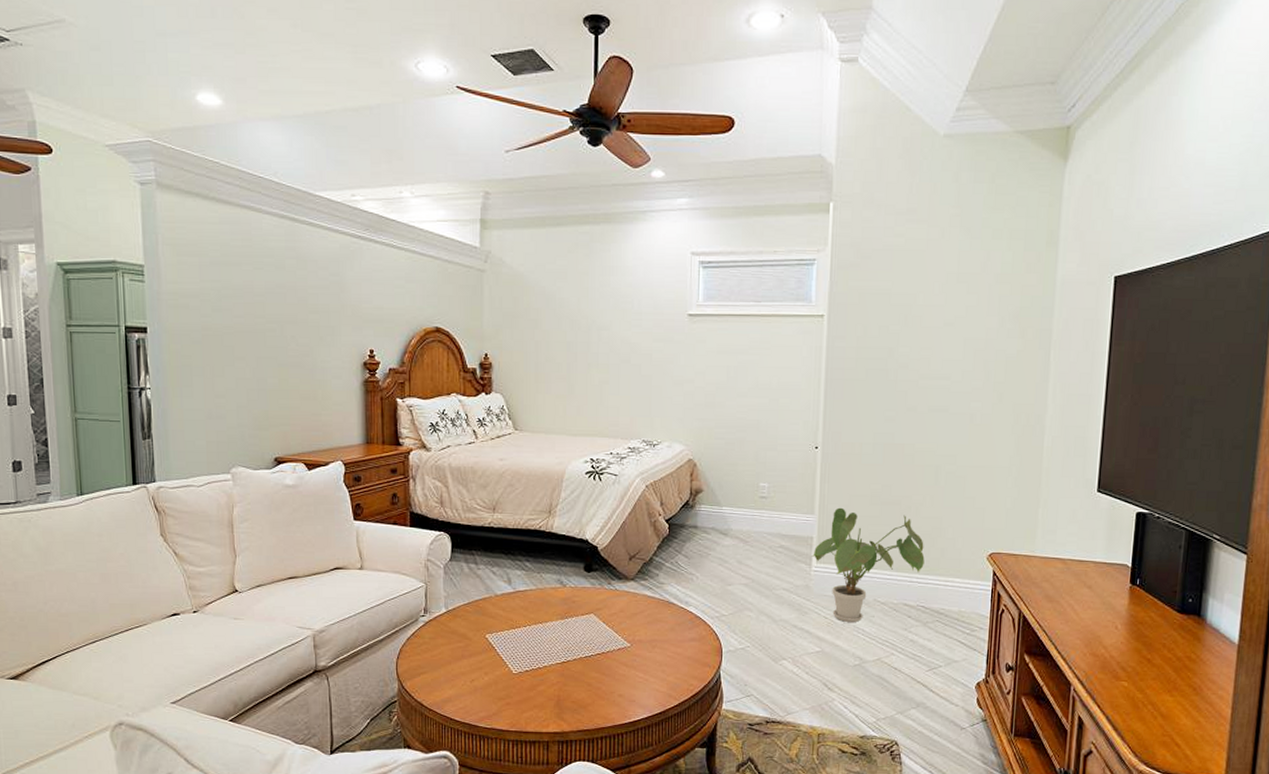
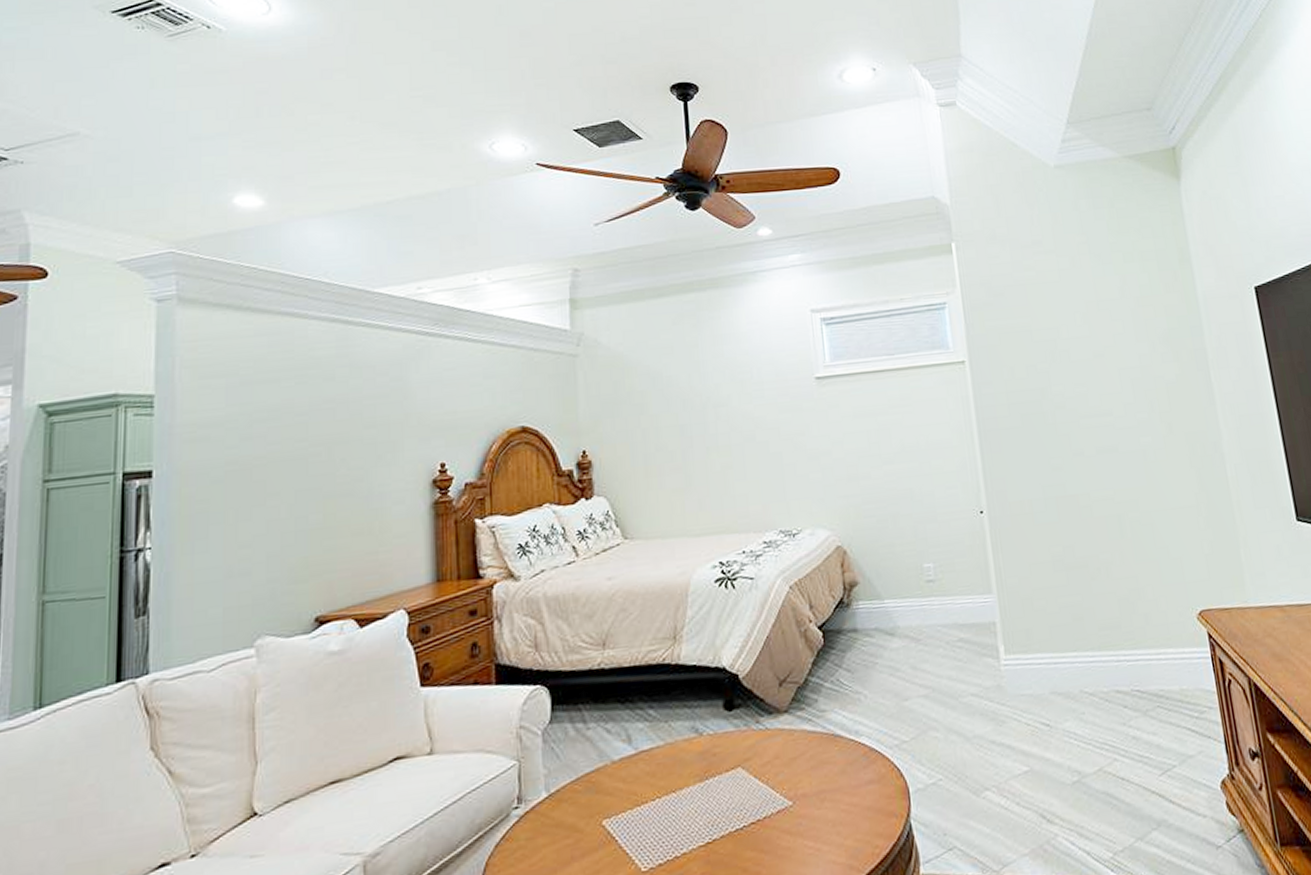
house plant: present [811,507,925,622] -> none [997,579,1129,726]

